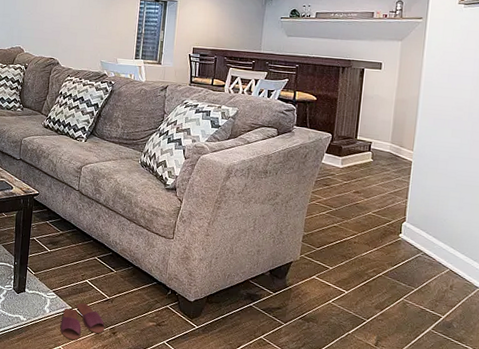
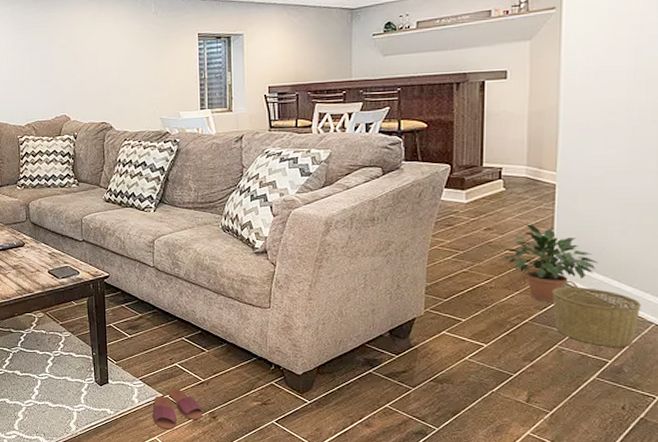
potted plant: none [365,192,440,262] -> present [502,224,598,303]
basket: none [402,243,470,306] -> present [552,280,641,348]

